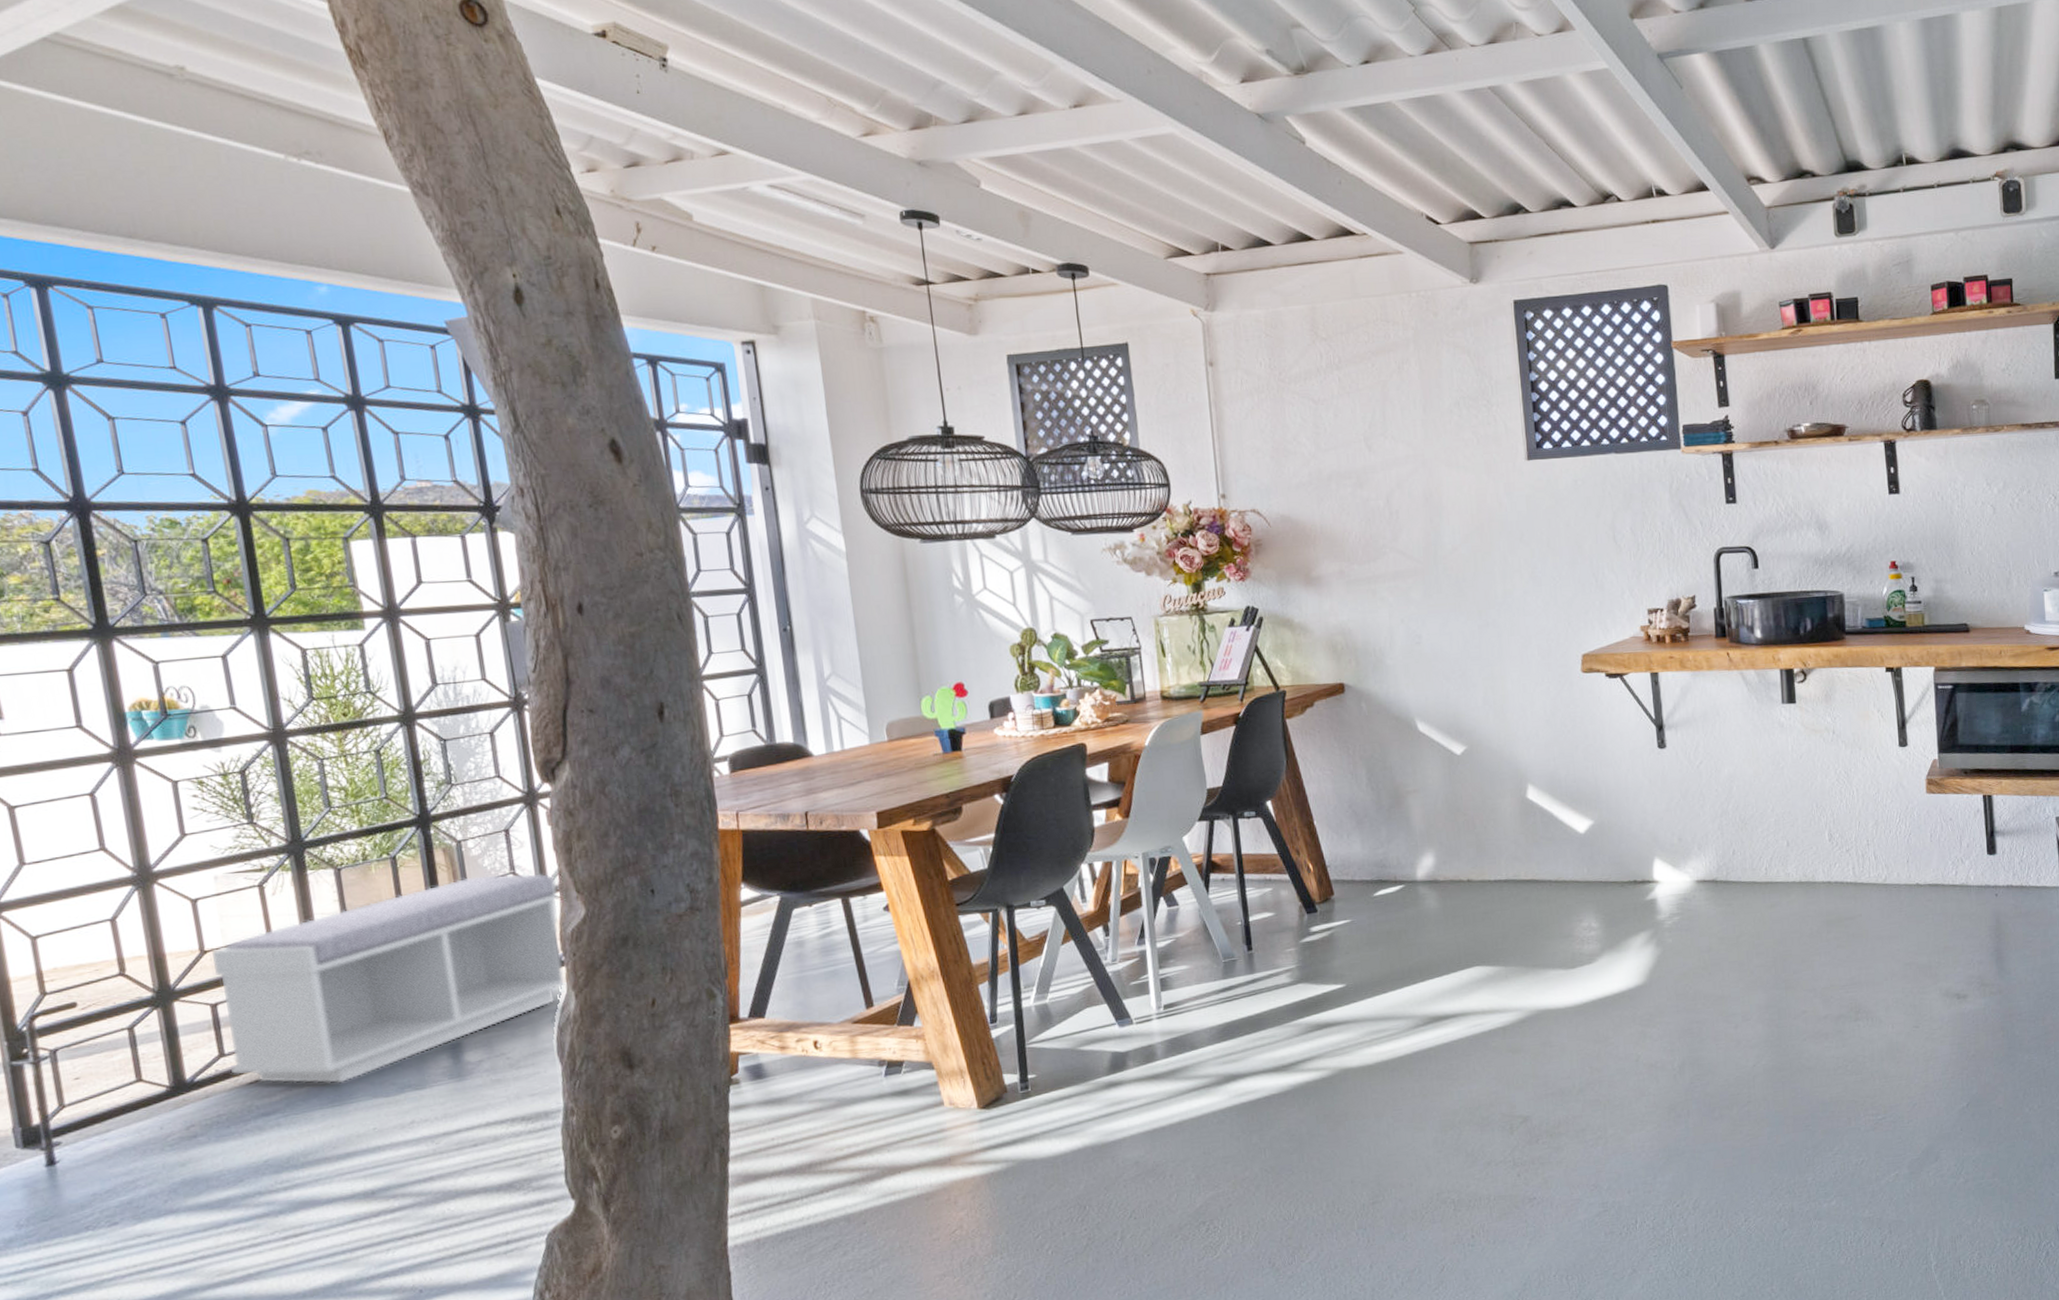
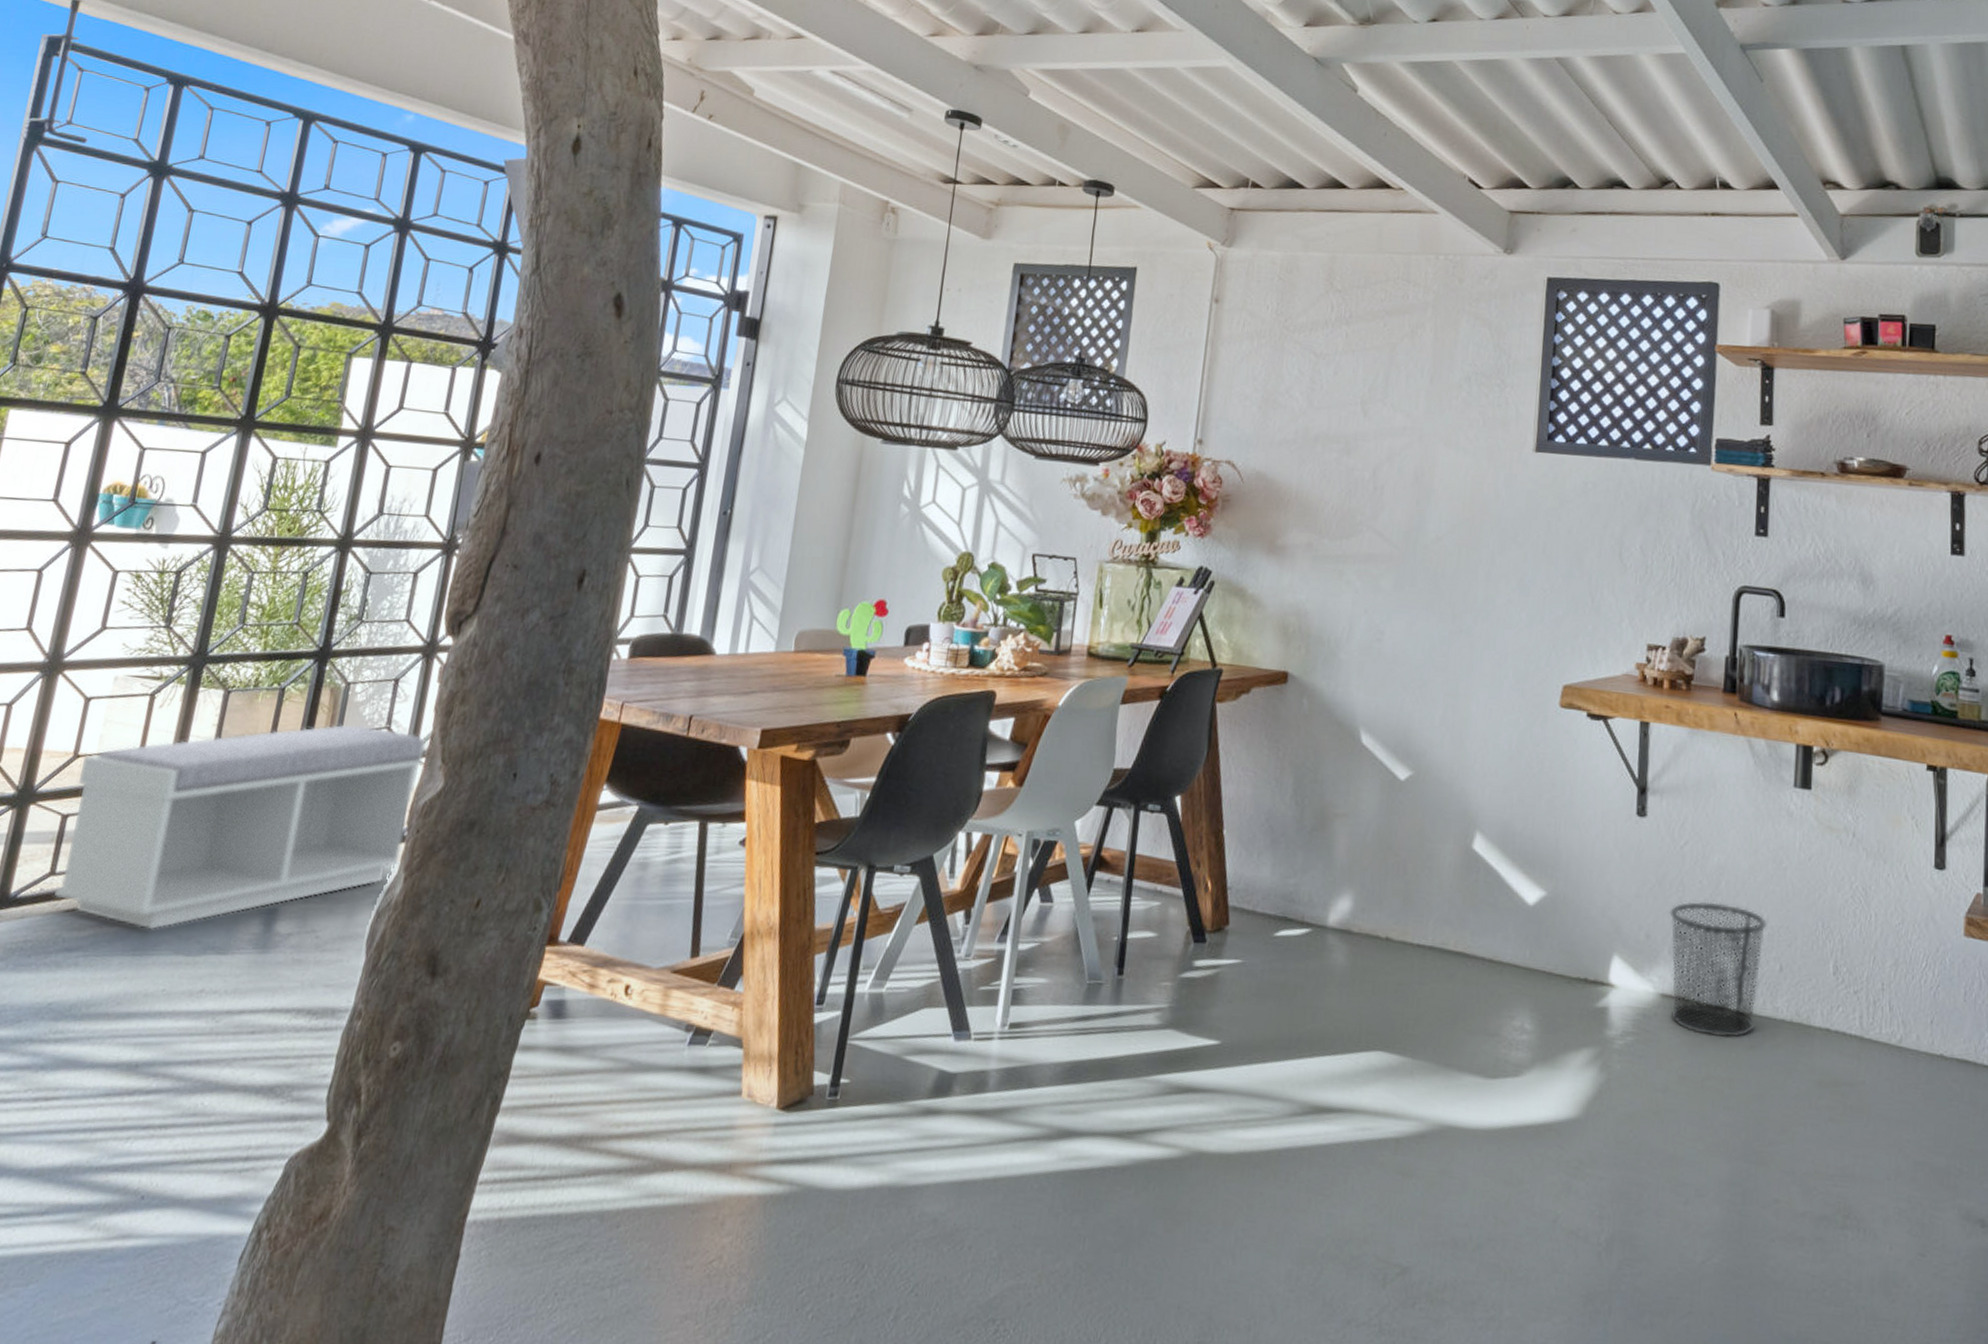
waste bin: none [1695,803,1773,905] -> present [1669,901,1767,1038]

